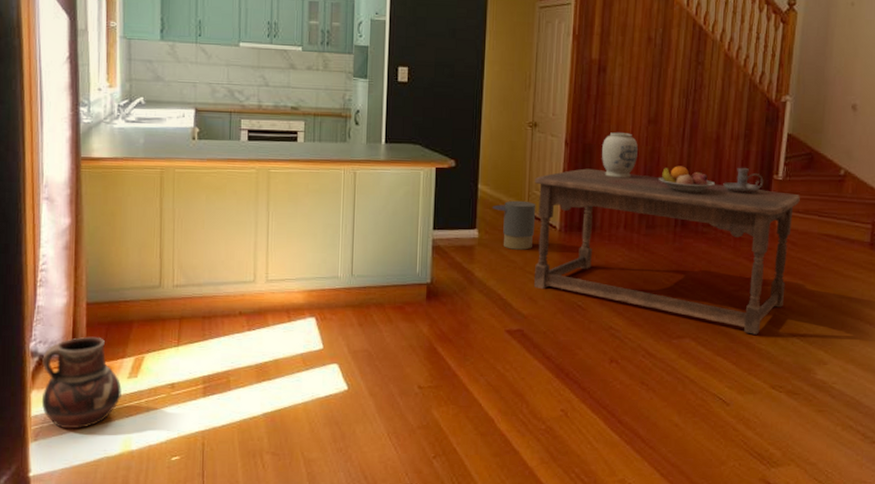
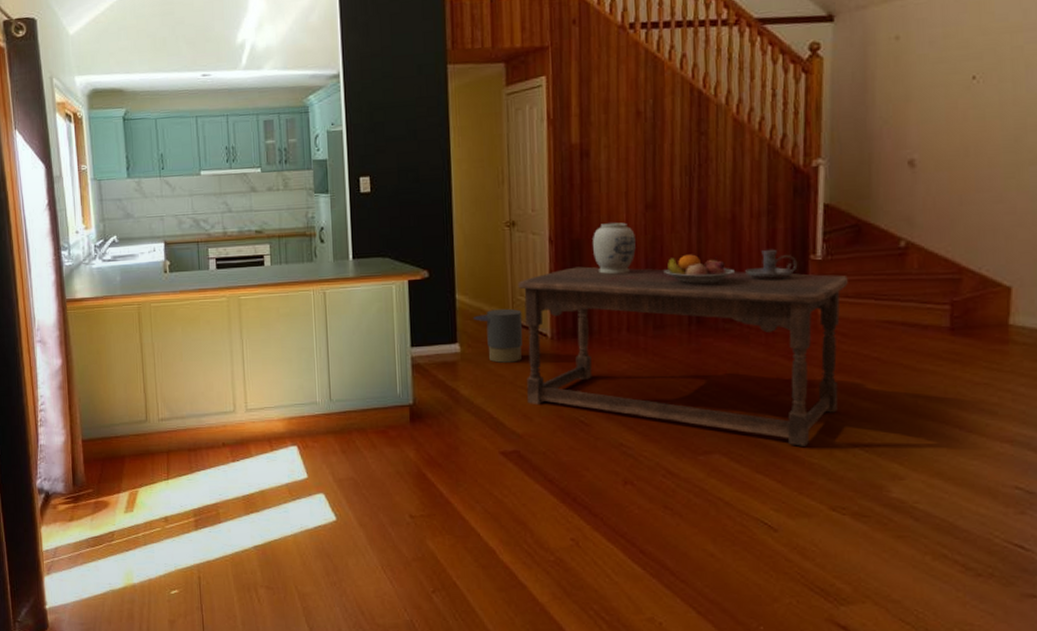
ceramic pot: present [41,336,122,429] -> none [48,472,120,563]

